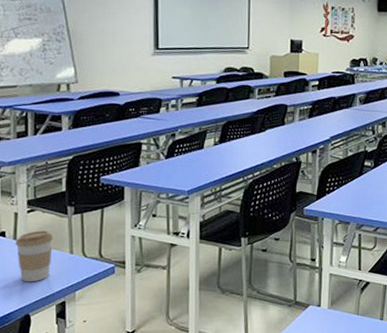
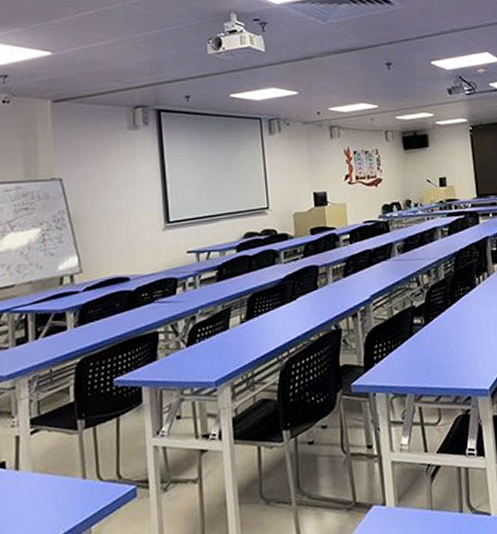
coffee cup: present [15,230,54,282] -> none [17,453,63,523]

